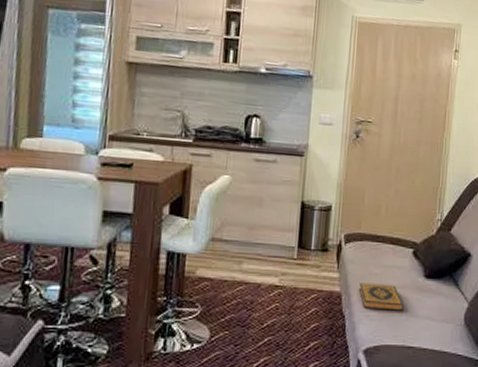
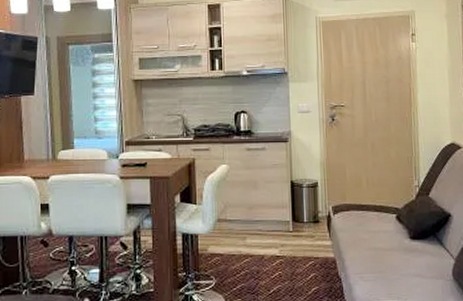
hardback book: present [358,283,404,311] -> none [350,247,394,272]

